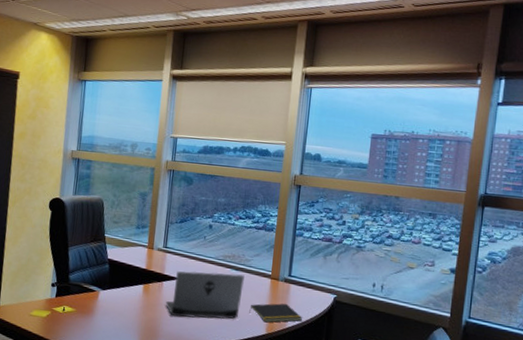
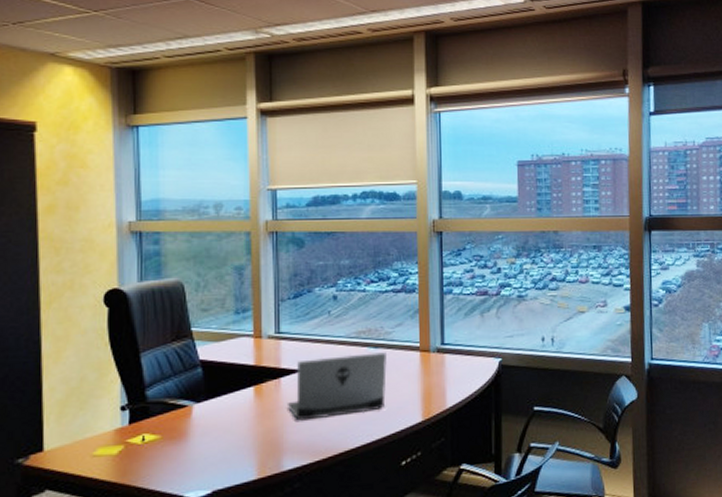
notepad: present [249,303,303,323] -> none [398,378,466,407]

